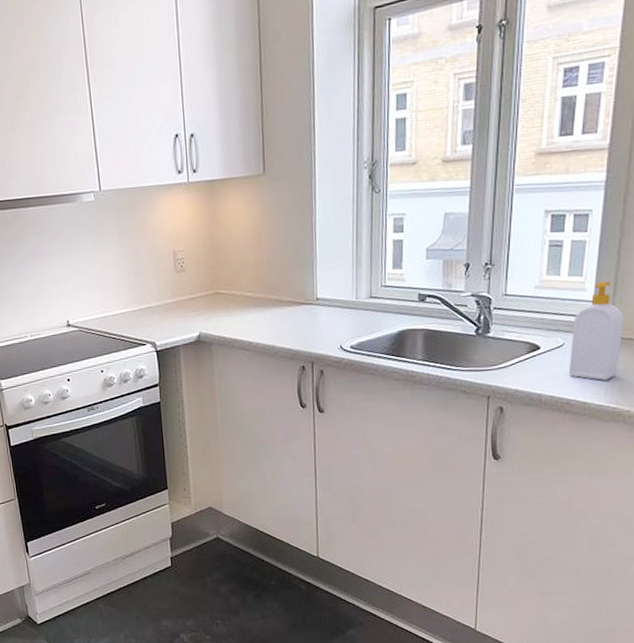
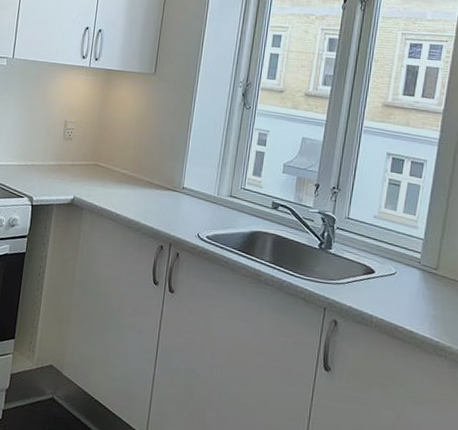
soap bottle: present [569,281,624,380] -> none [399,223,450,314]

